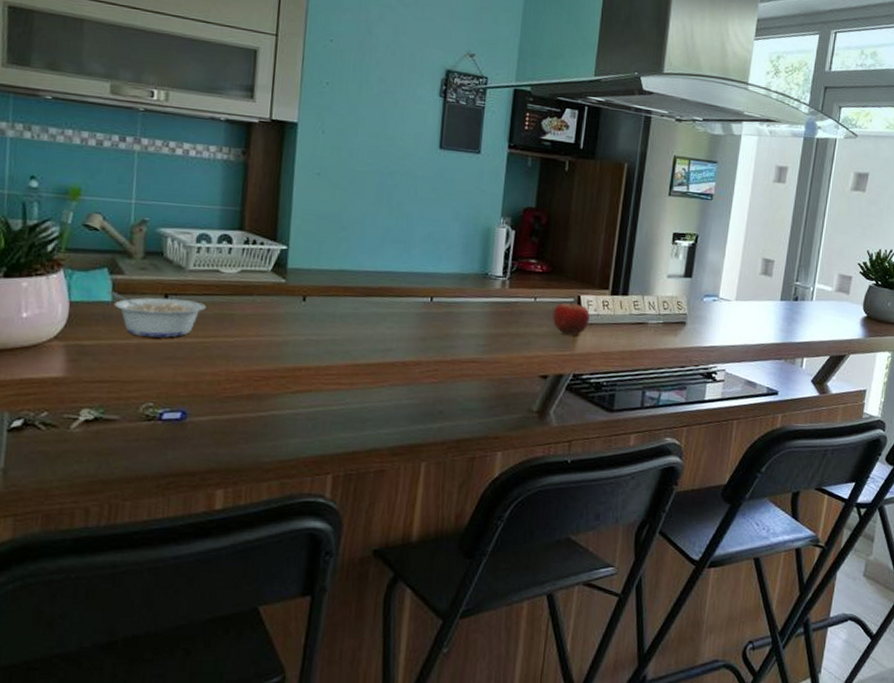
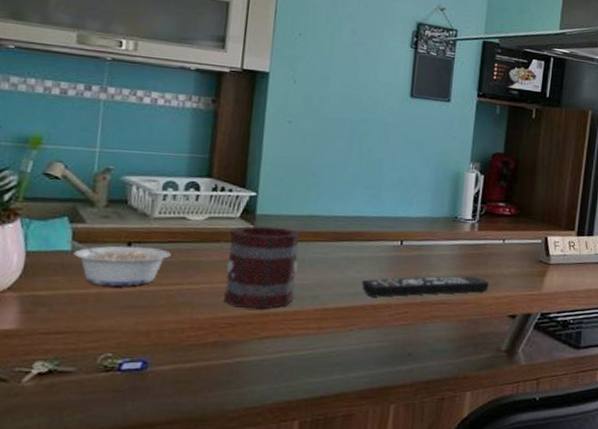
mug: none [256,279,331,364] -> present [223,226,301,310]
remote control: none [392,334,520,354] -> present [361,276,489,297]
fruit: present [552,300,590,335] -> none [521,241,557,275]

